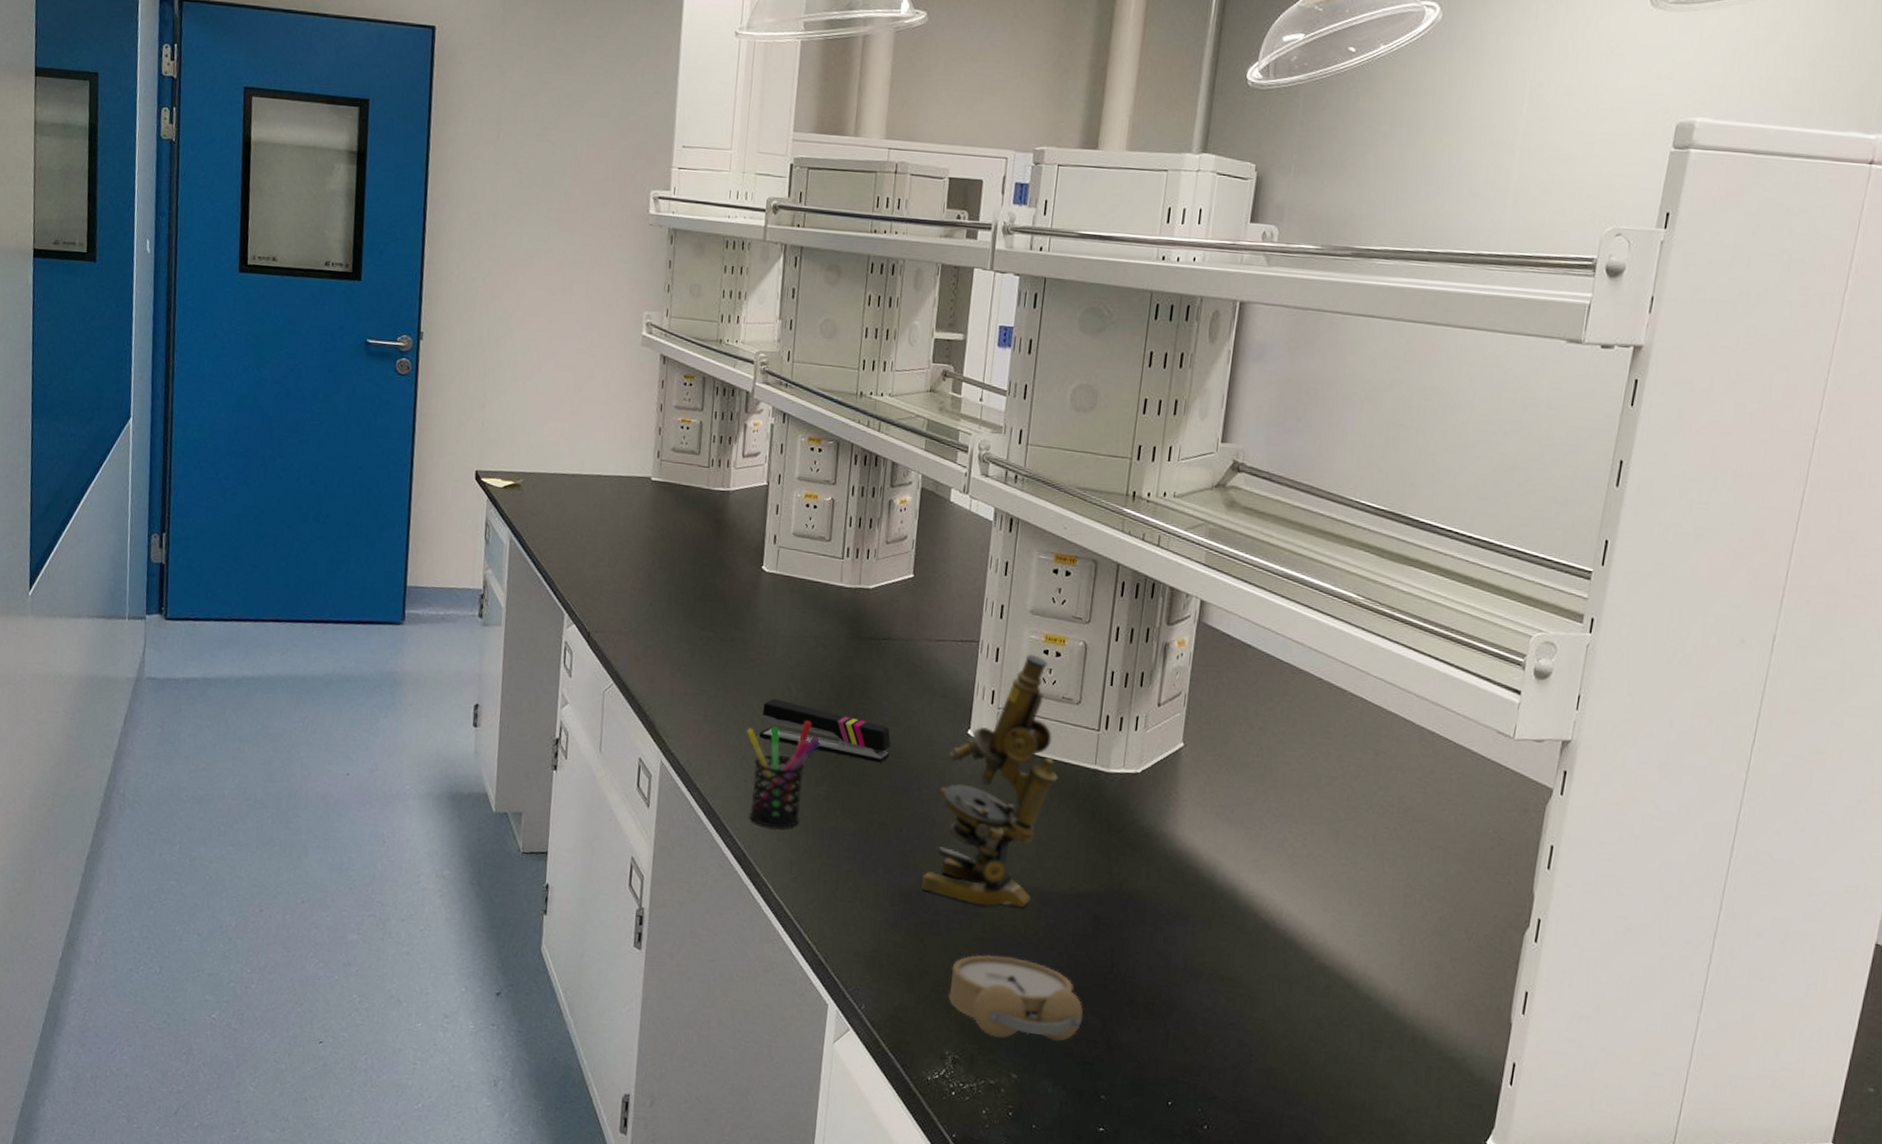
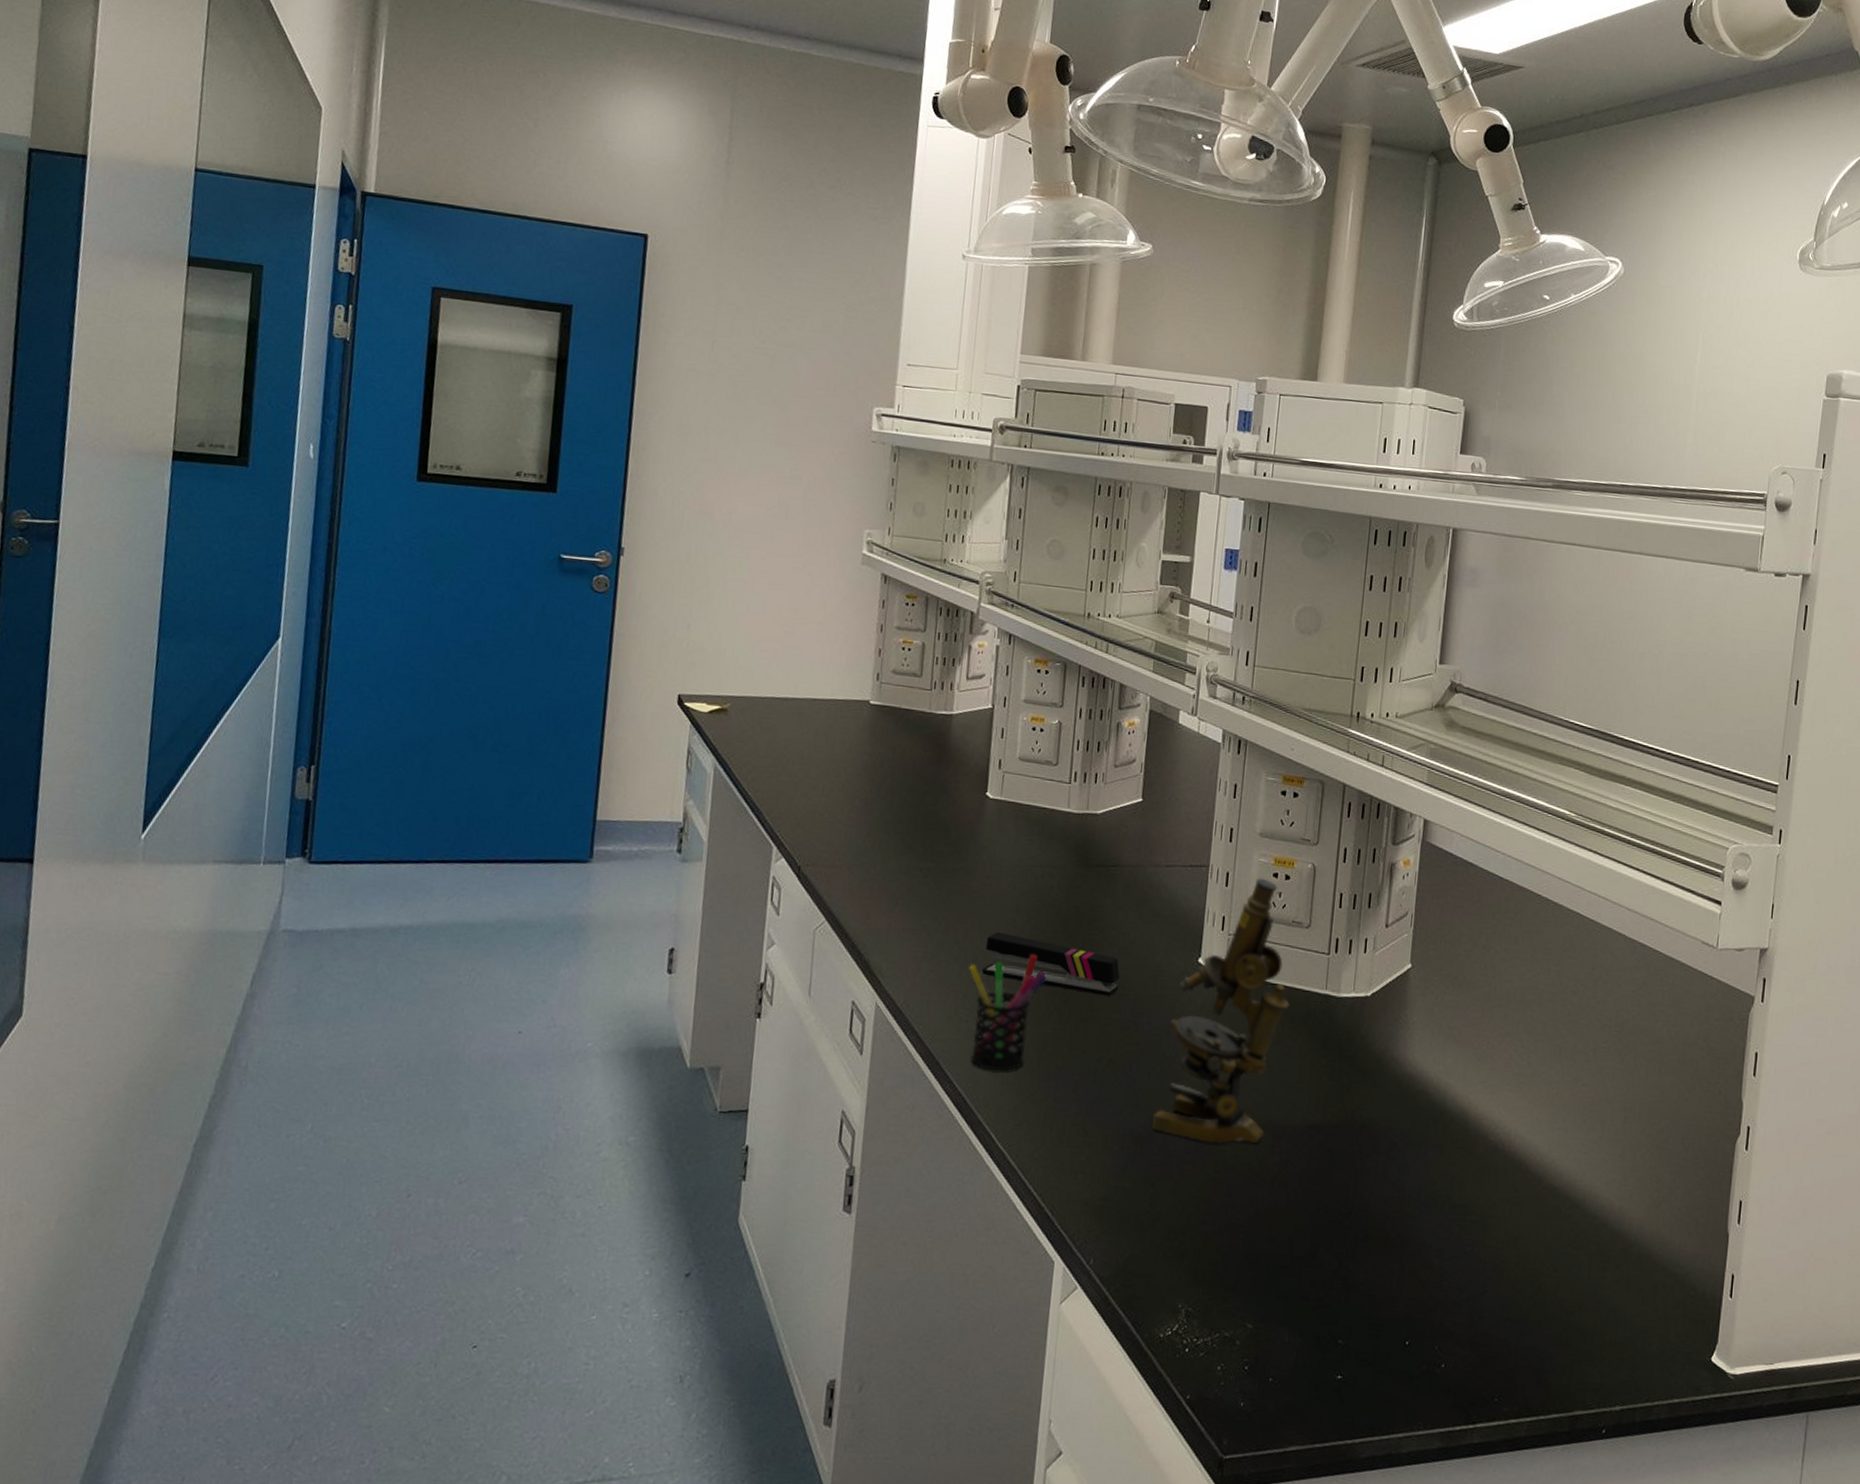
alarm clock: present [947,954,1084,1041] -> none [1180,1195,1319,1286]

